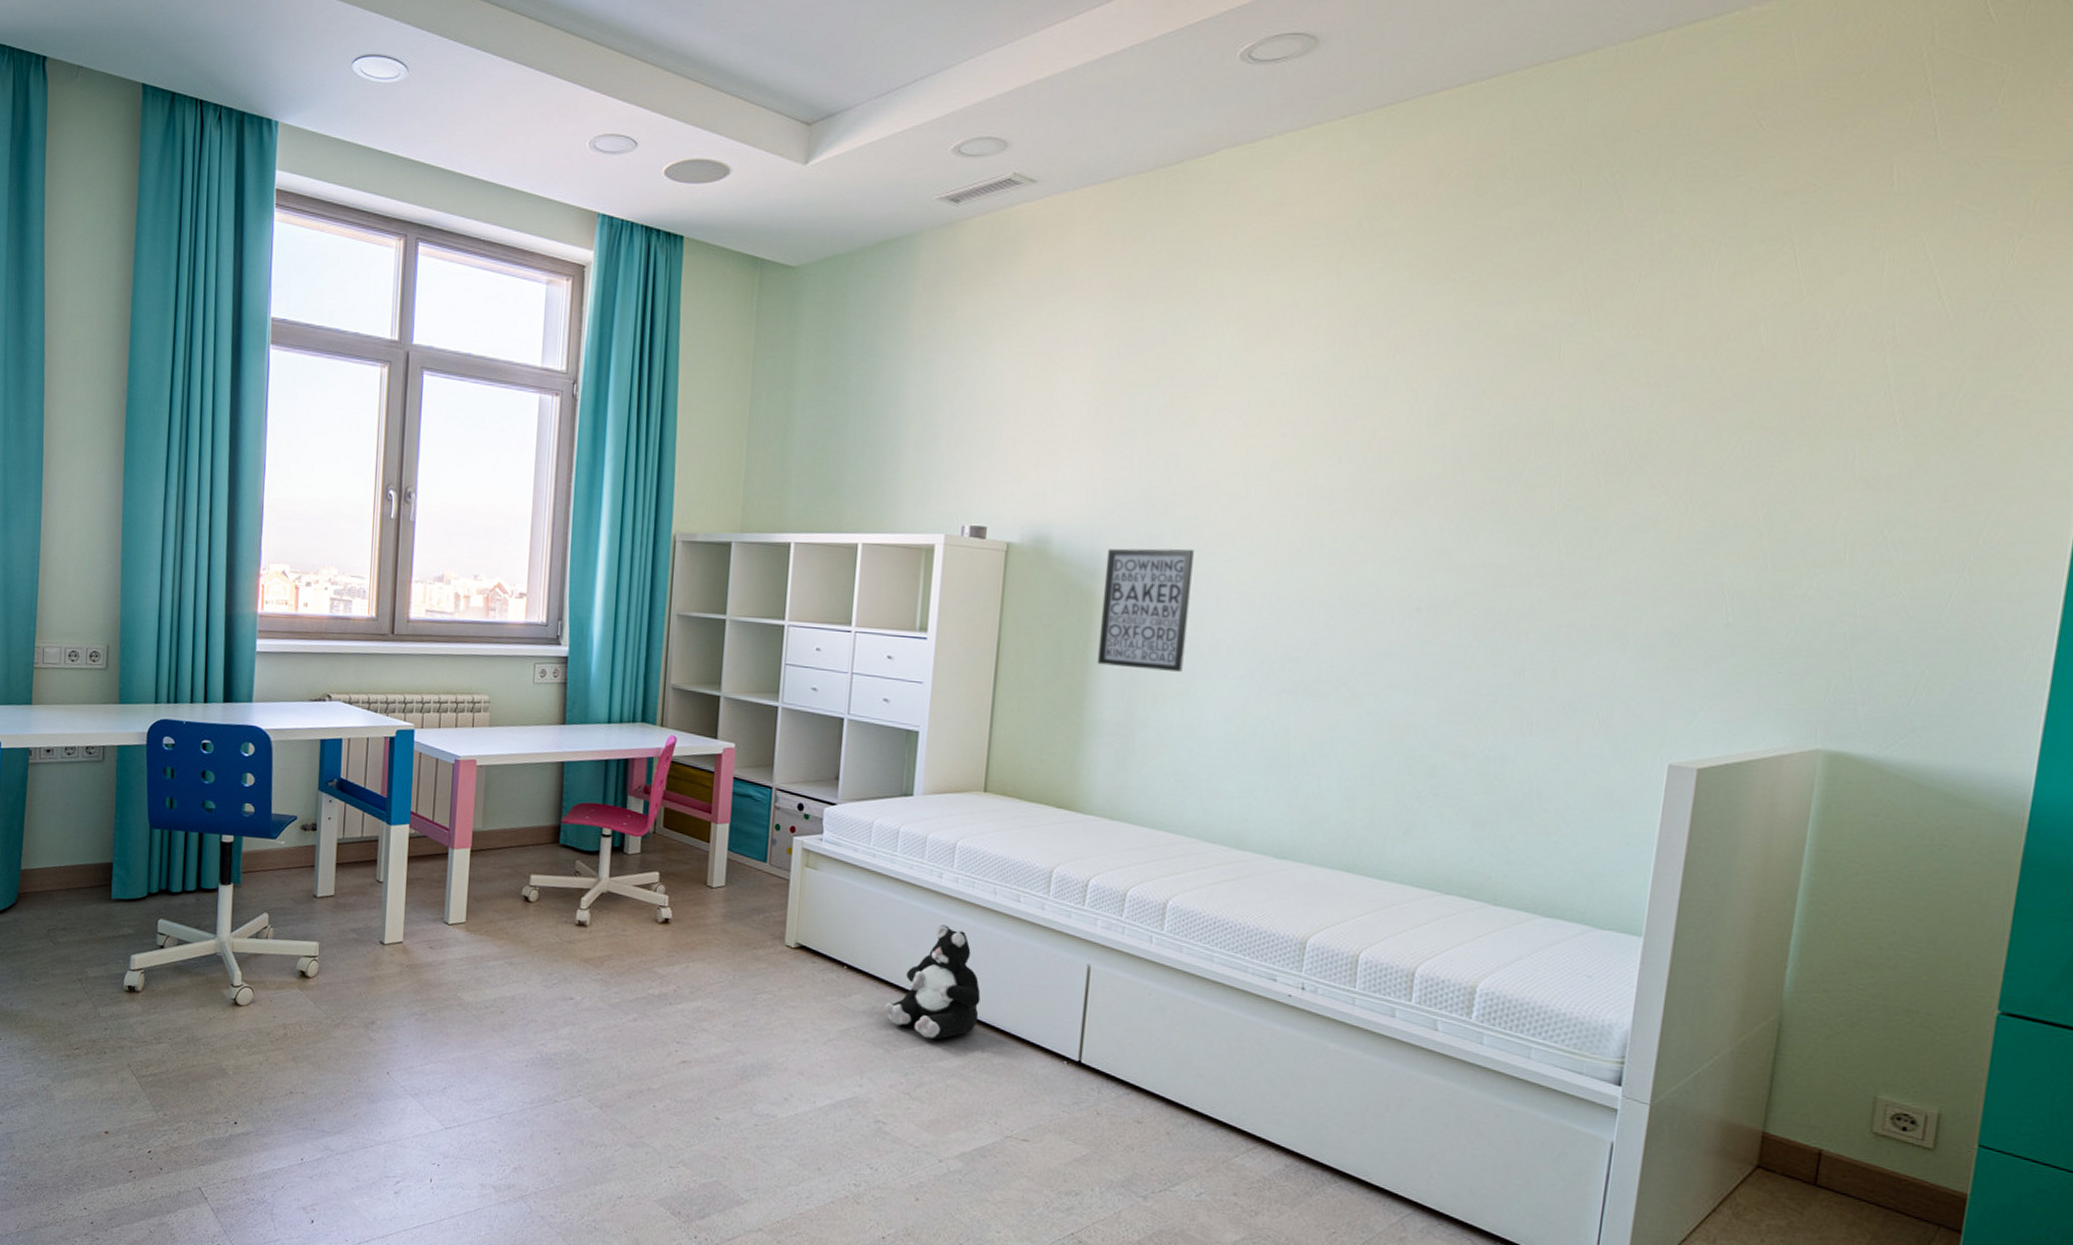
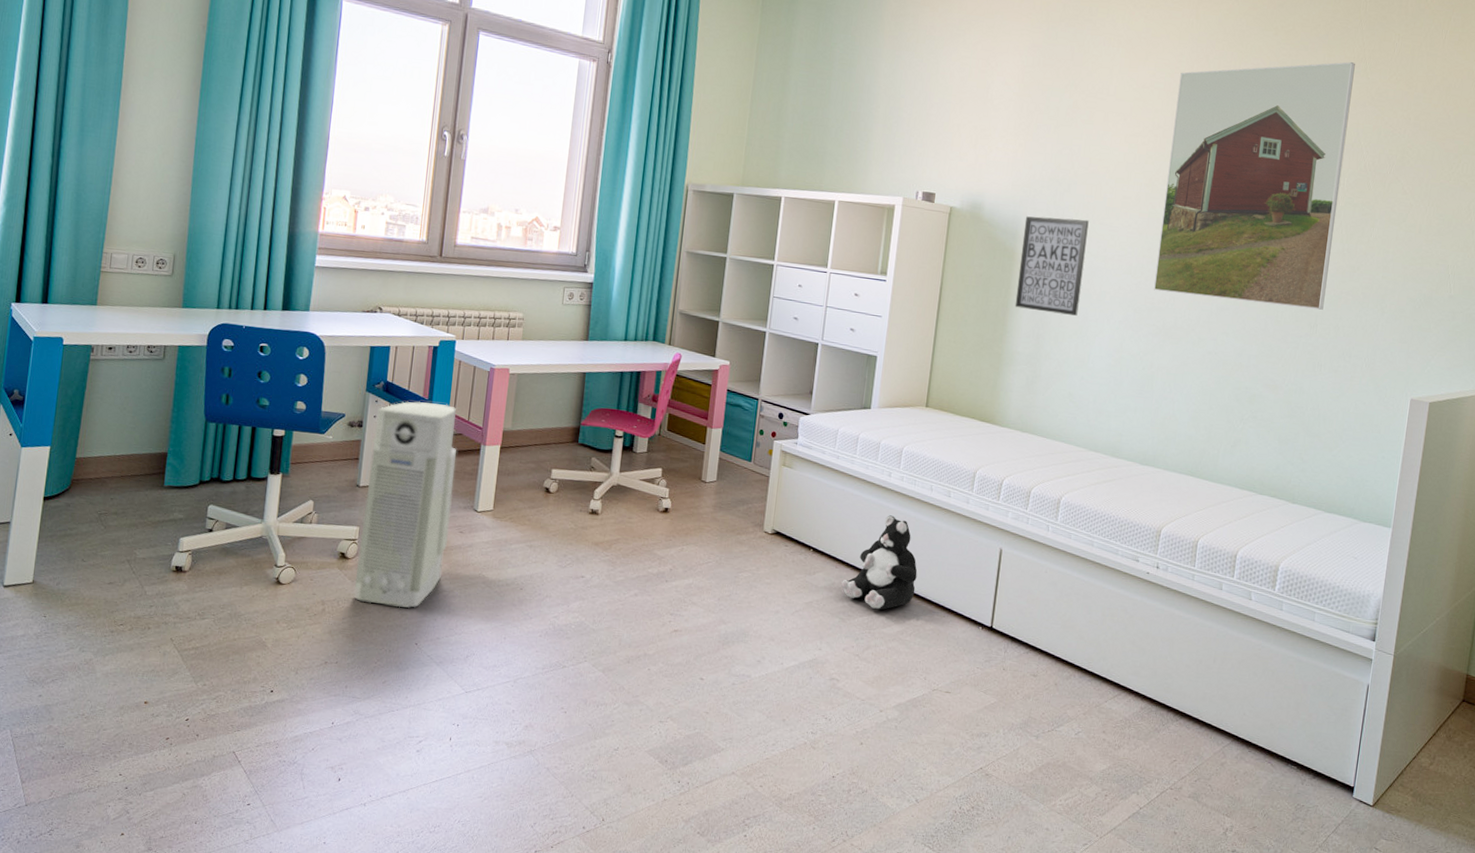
air purifier: none [316,800,422,1033] -> present [353,401,457,608]
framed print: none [1286,316,1574,651] -> present [1153,62,1355,310]

